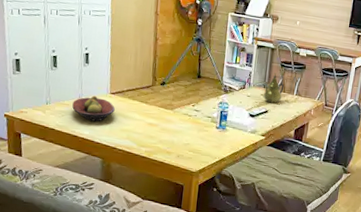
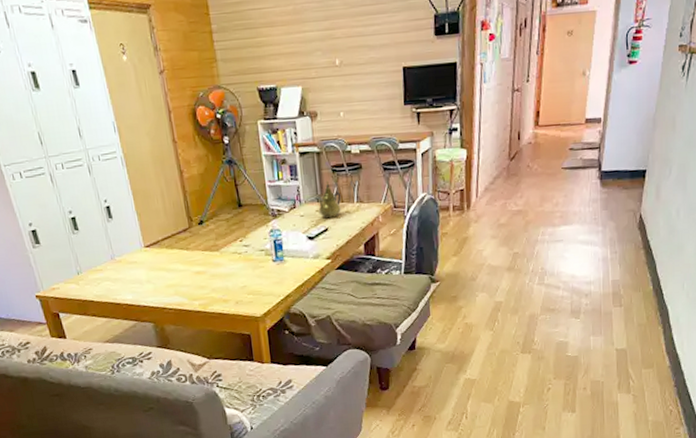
fruit bowl: present [72,95,115,122] -> none [106,253,154,284]

